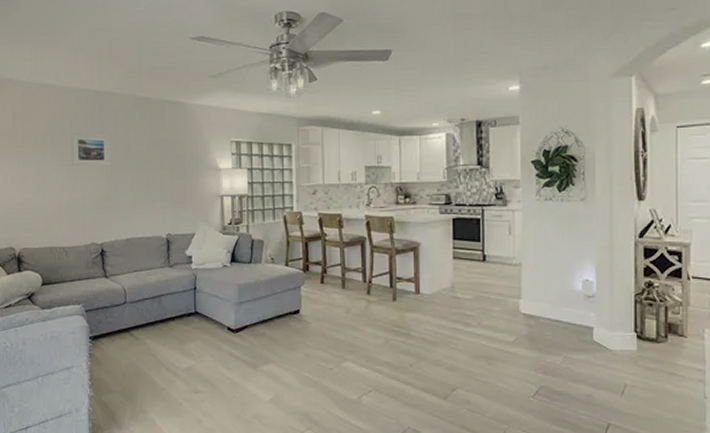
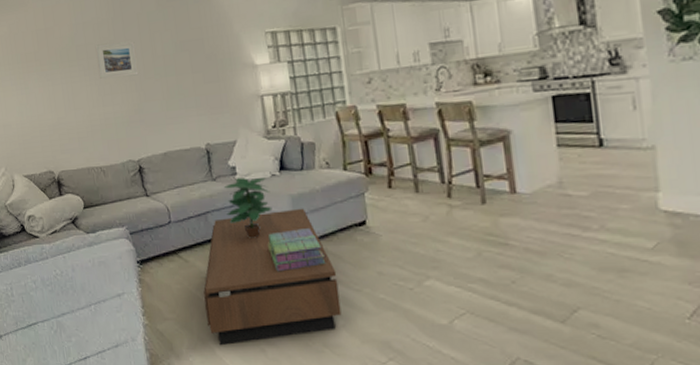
coffee table: none [150,296,271,417] -> present [203,208,342,346]
potted plant: none [179,265,221,322] -> present [223,177,273,240]
stack of books: none [213,313,263,351] -> present [267,227,326,272]

